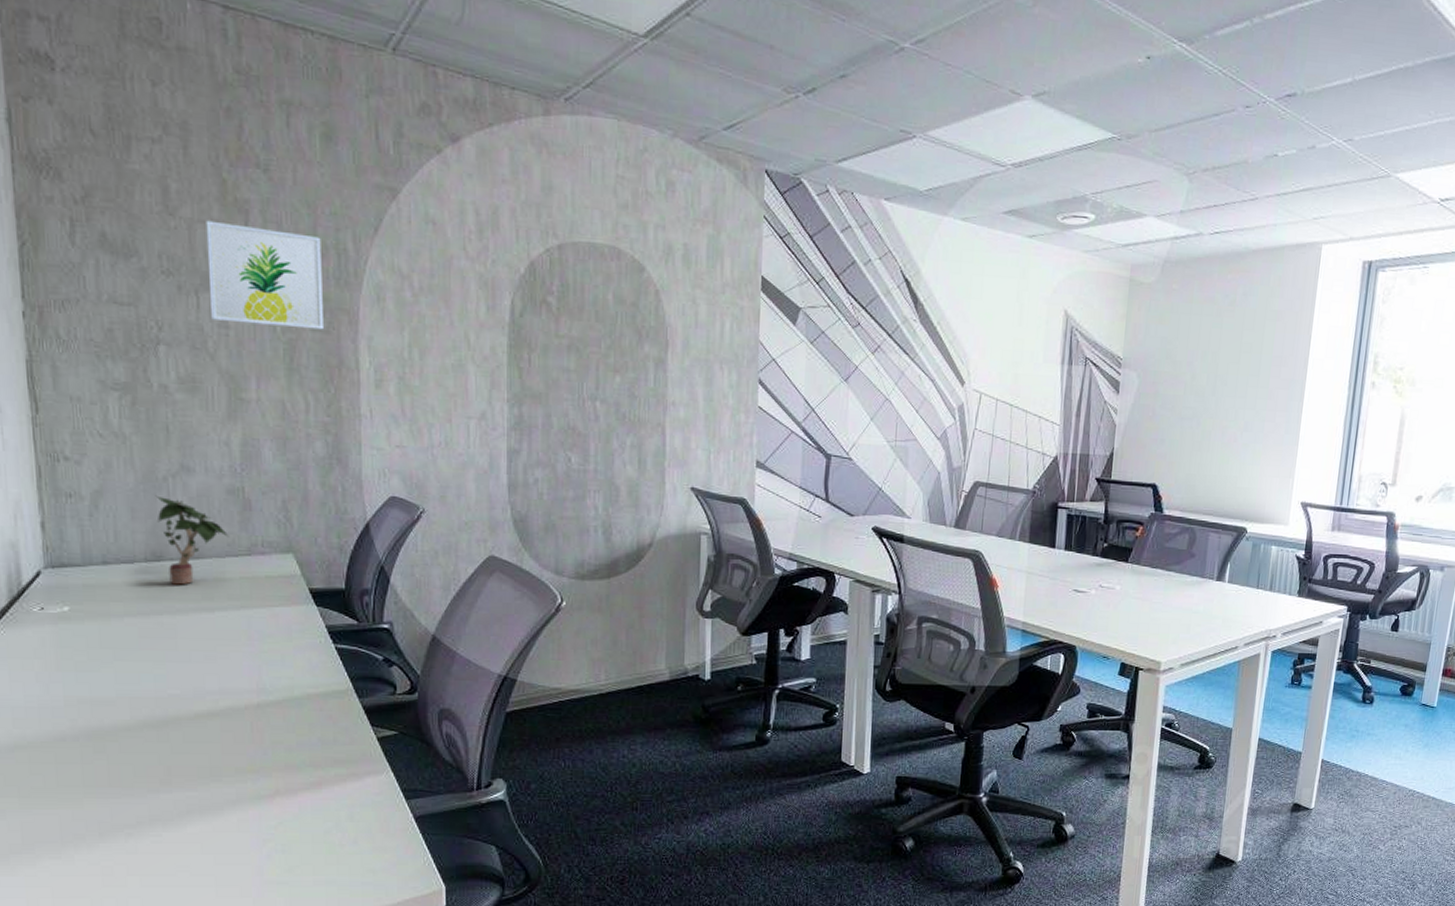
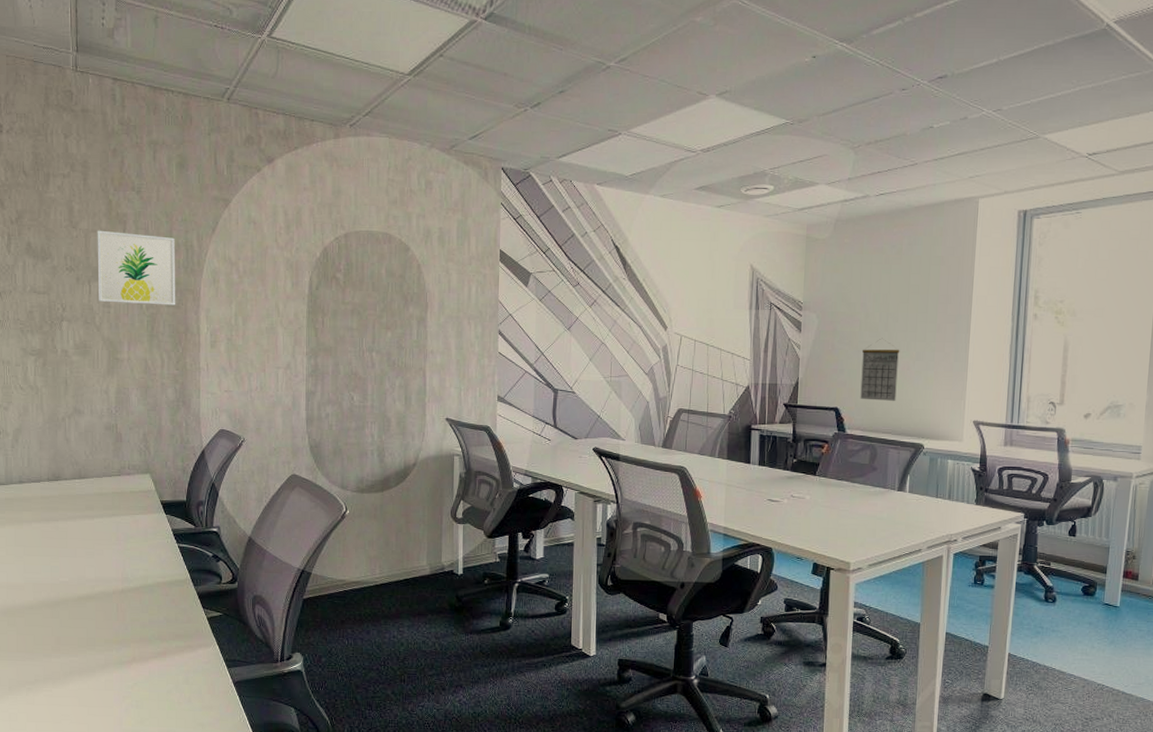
potted plant: present [155,495,228,585] -> none [56,431,105,498]
calendar: none [1181,403,1227,478] -> present [860,338,900,401]

